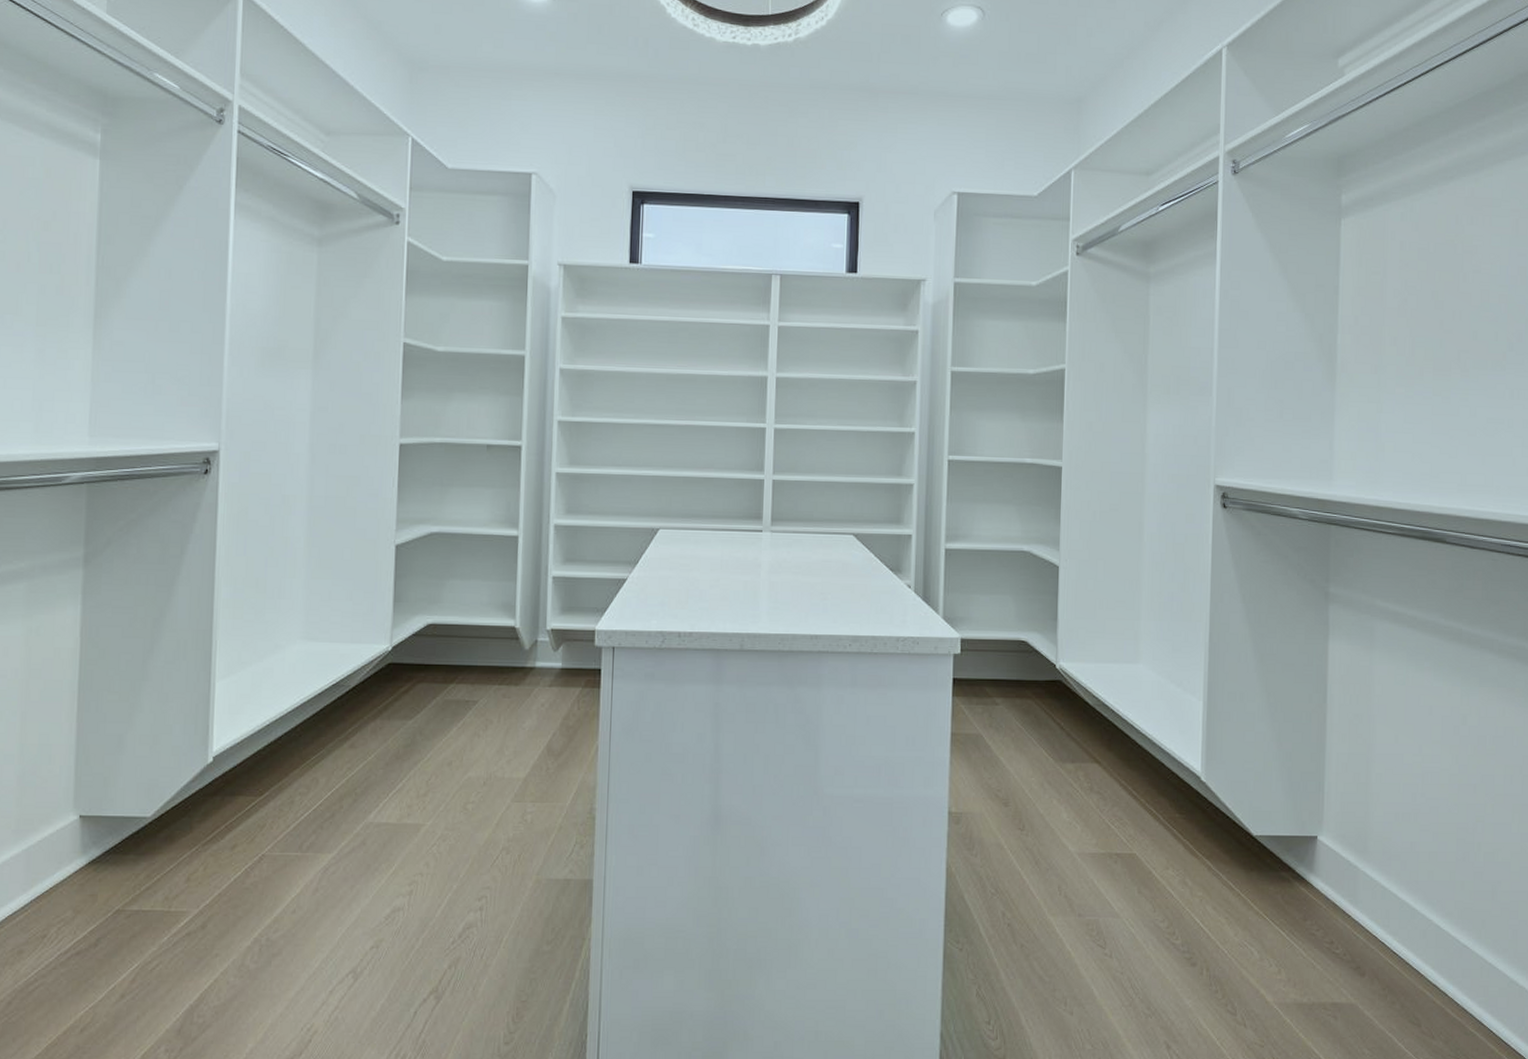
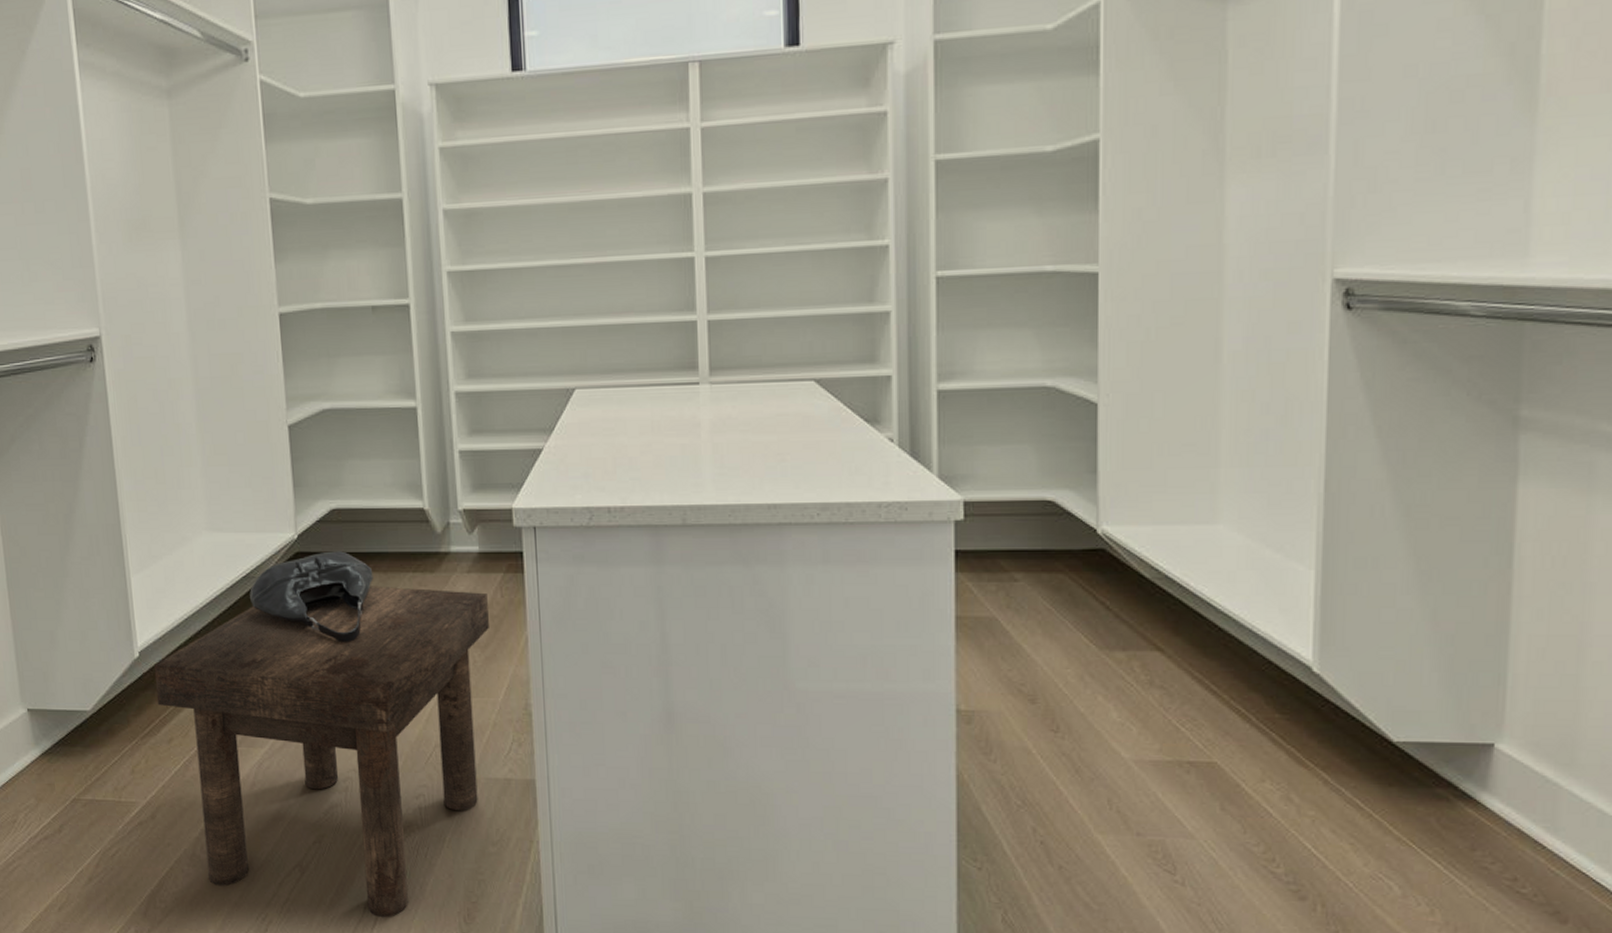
stool: none [225,696,565,1021] -> present [153,586,489,917]
handbag: none [337,663,461,751] -> present [250,551,374,643]

